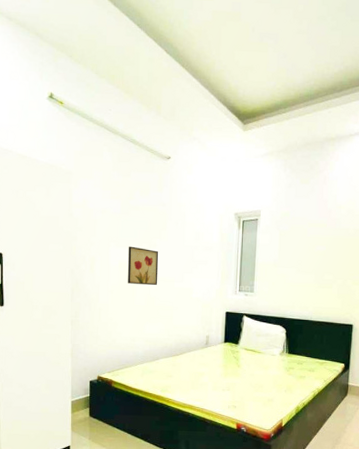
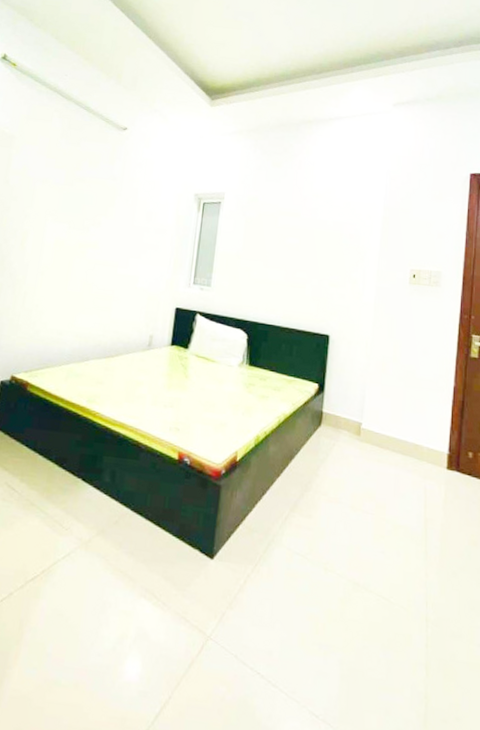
wall art: present [127,246,159,286] -> none [62,222,103,270]

